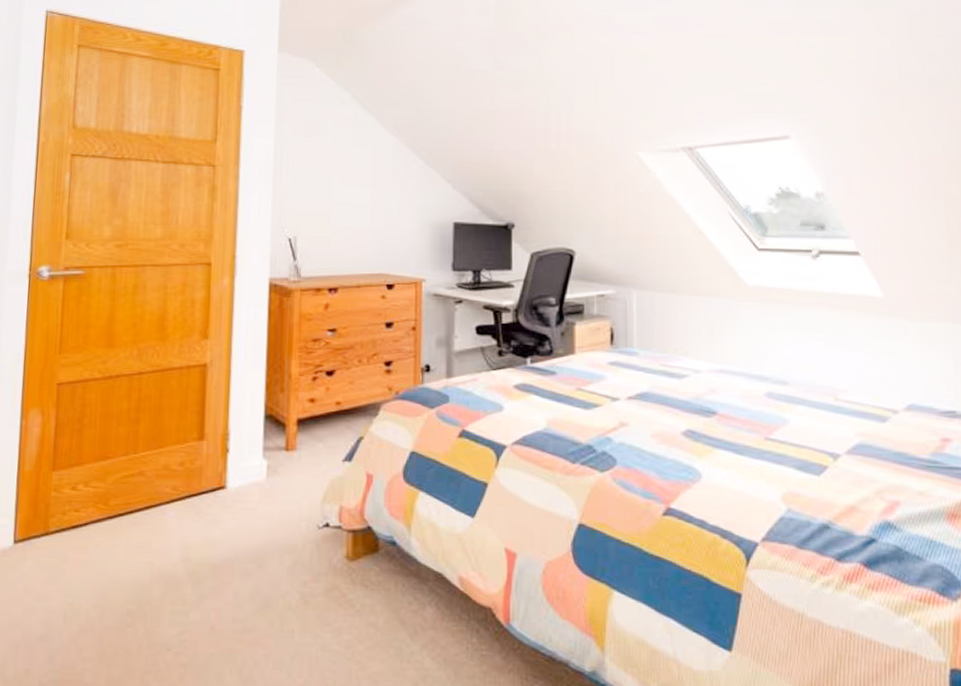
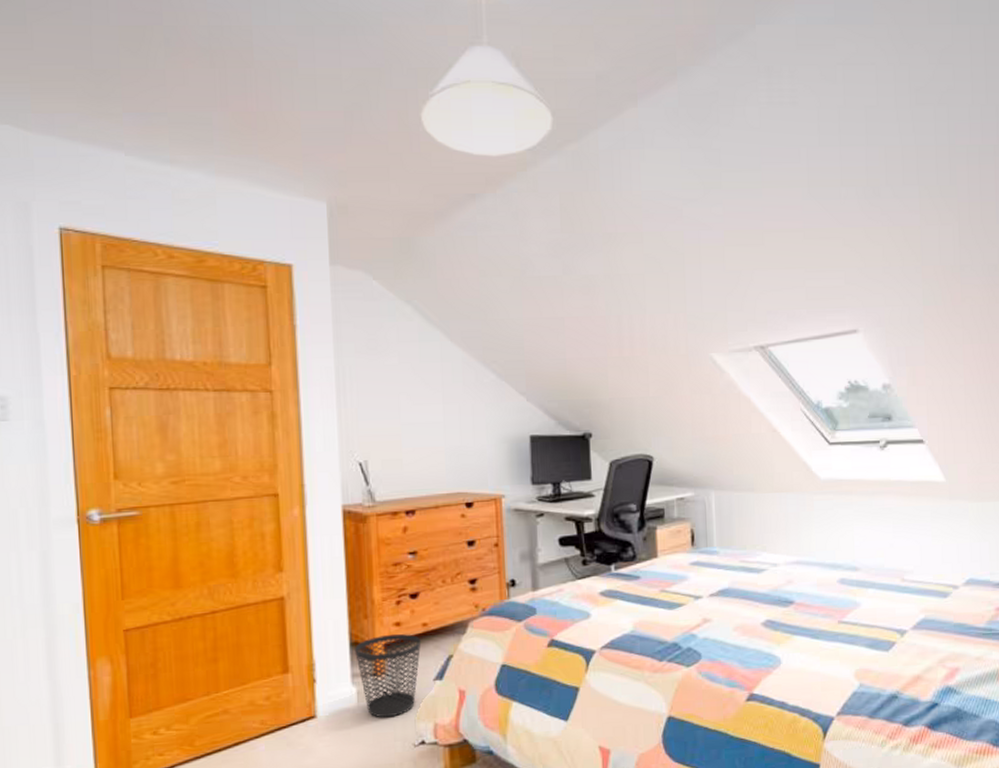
wastebasket: none [269,410,334,496] -> present [355,633,421,718]

